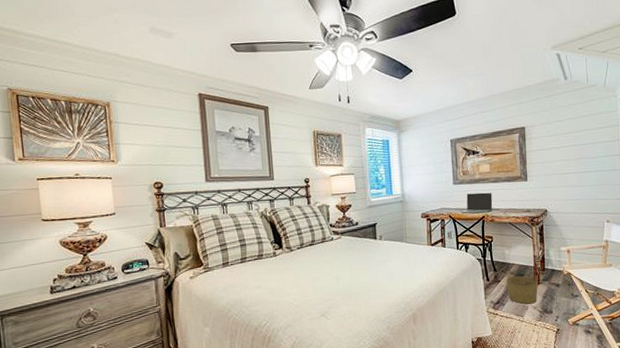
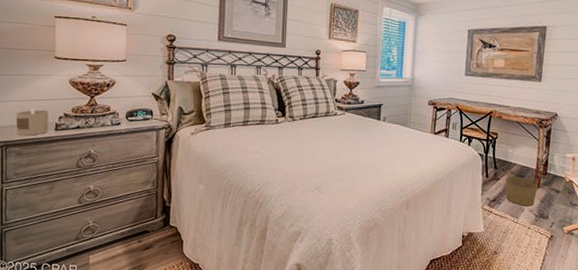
candle: none [8,274,44,304] -> present [16,108,48,136]
laptop: present [461,192,493,214] -> none [470,87,503,110]

